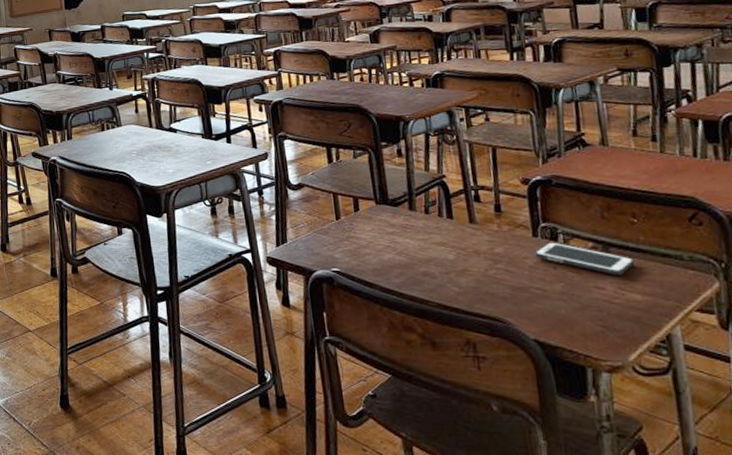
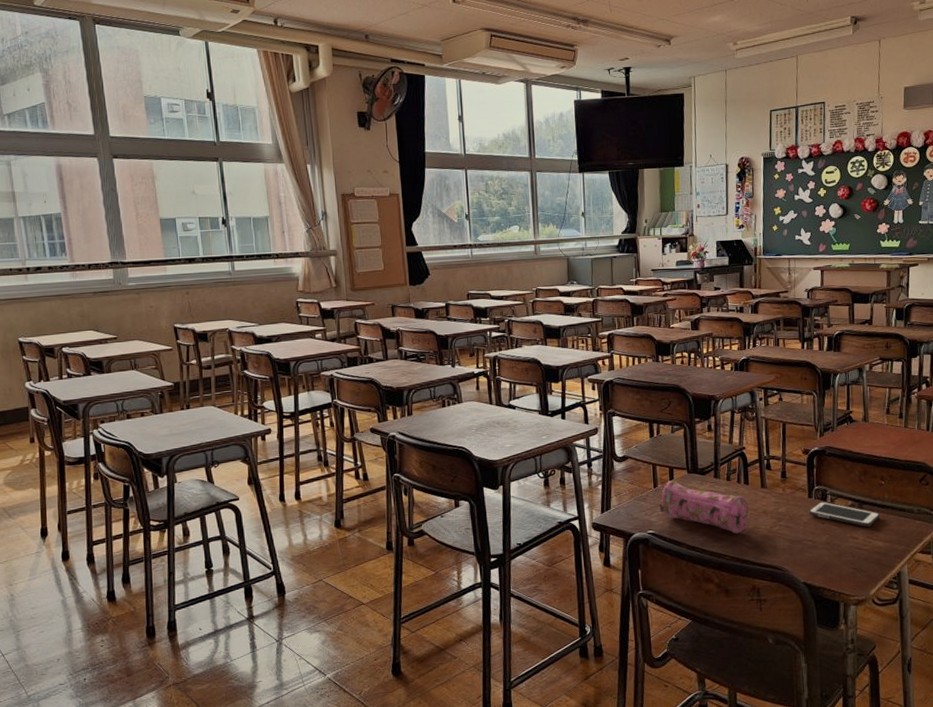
pencil case: none [343,212,456,277] -> present [659,480,749,534]

